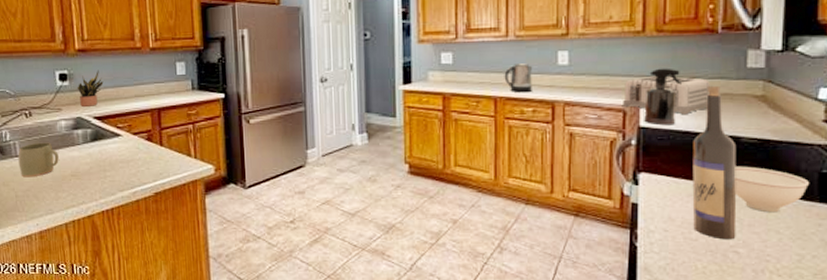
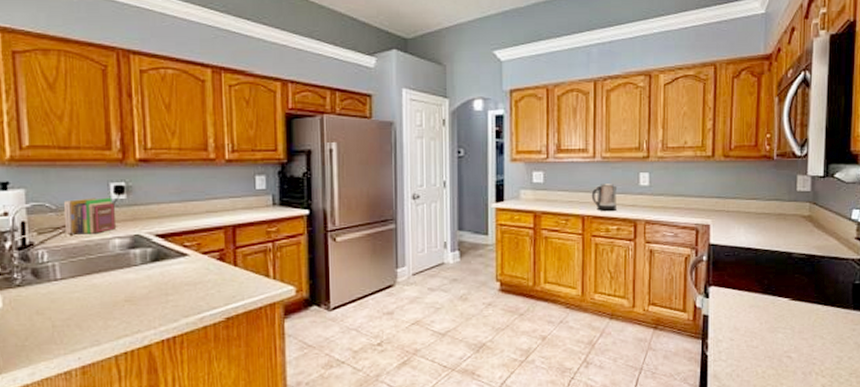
mug: present [18,142,59,178] -> none [57,263,110,304]
books: none [19,84,61,117] -> present [63,197,115,235]
potted plant: present [77,70,104,107] -> none [136,182,169,223]
toaster: present [623,75,710,115] -> none [696,197,767,233]
spray bottle: present [644,68,682,126] -> none [714,190,745,243]
wine bottle: present [692,85,737,240] -> none [753,206,789,346]
bowl: present [734,166,809,213] -> none [787,279,845,320]

